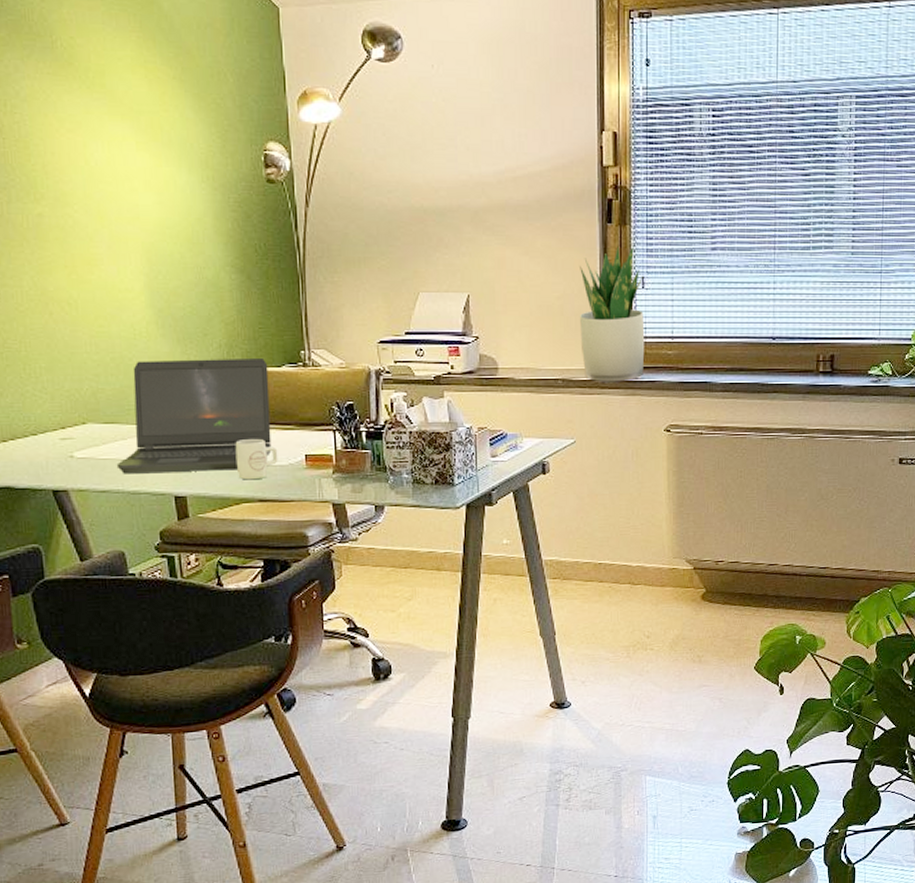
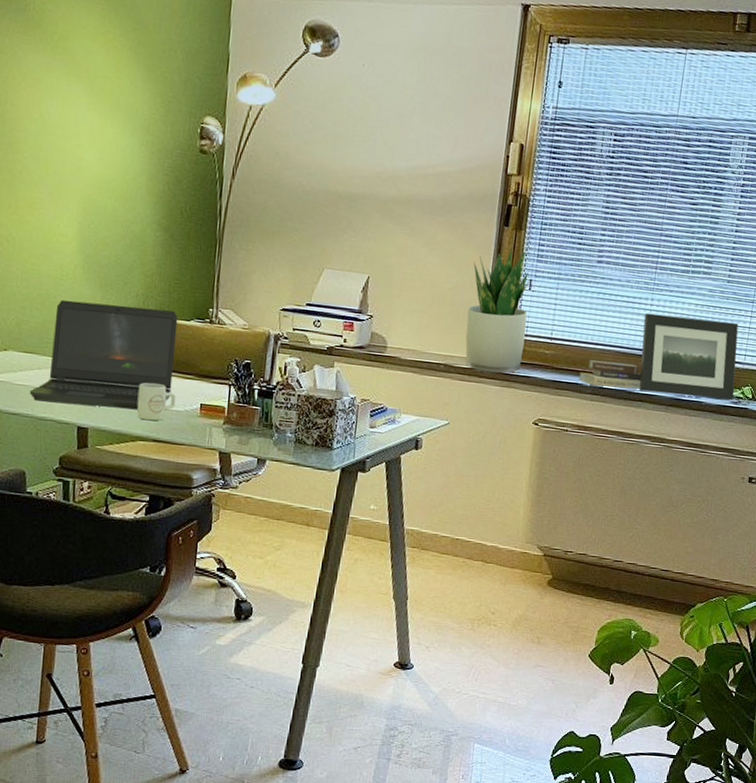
books: none [707,354,774,383] -> present [578,360,642,390]
picture frame: none [768,296,873,382] -> present [639,313,739,401]

